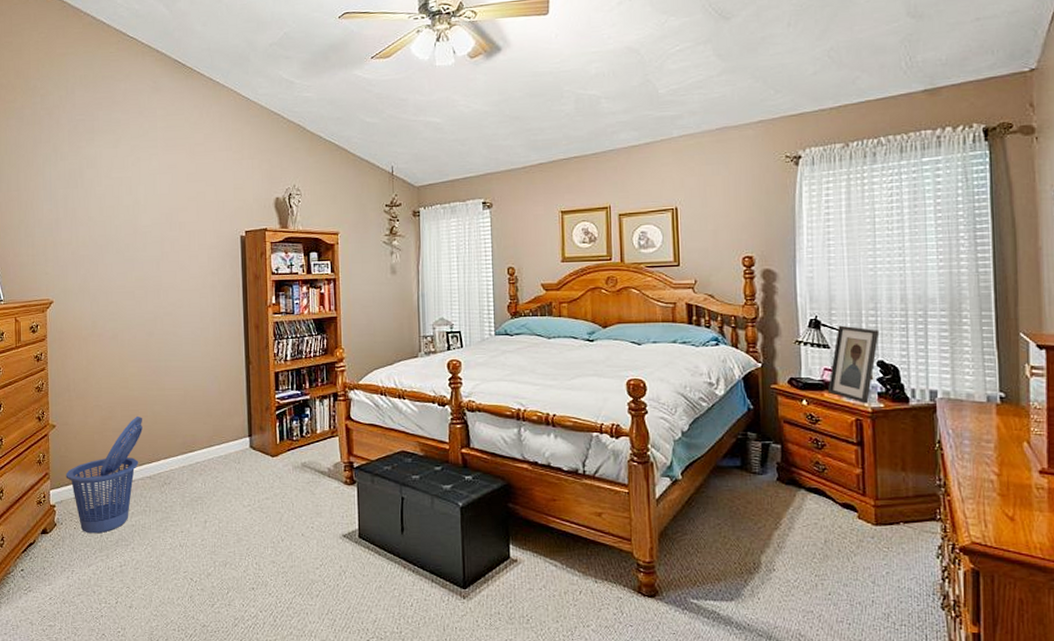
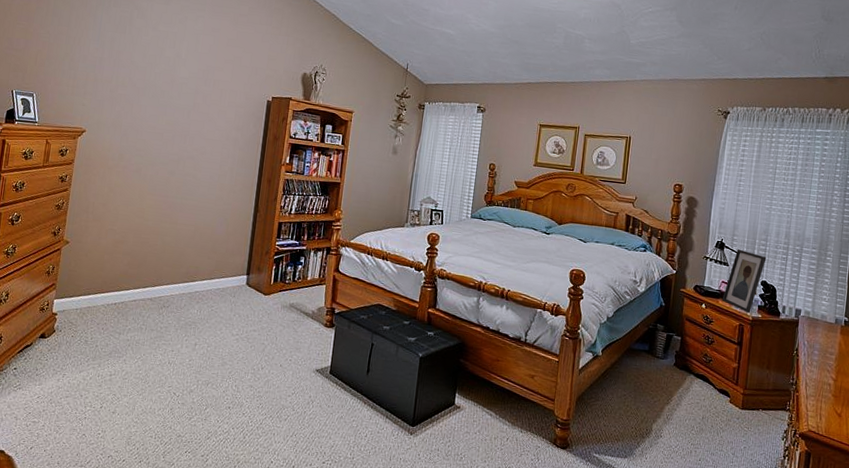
laundry basket: present [65,415,143,534] -> none [71,243,152,344]

